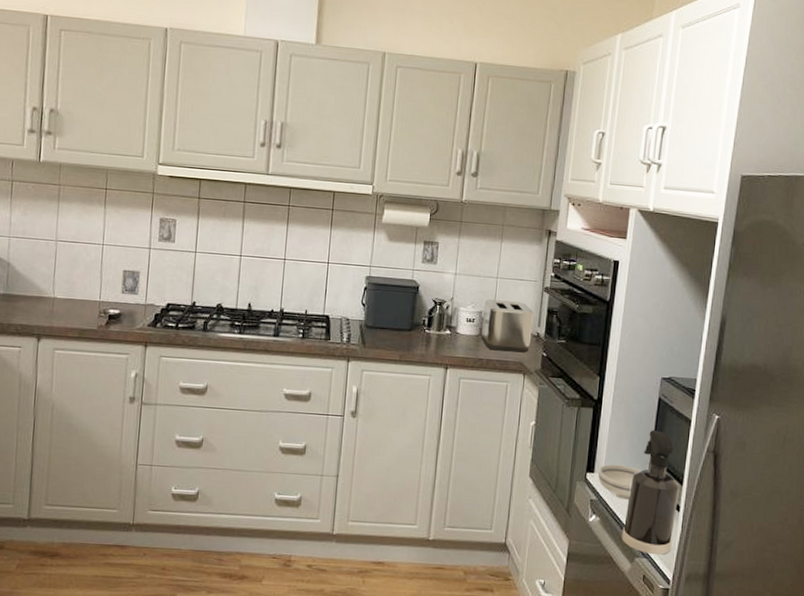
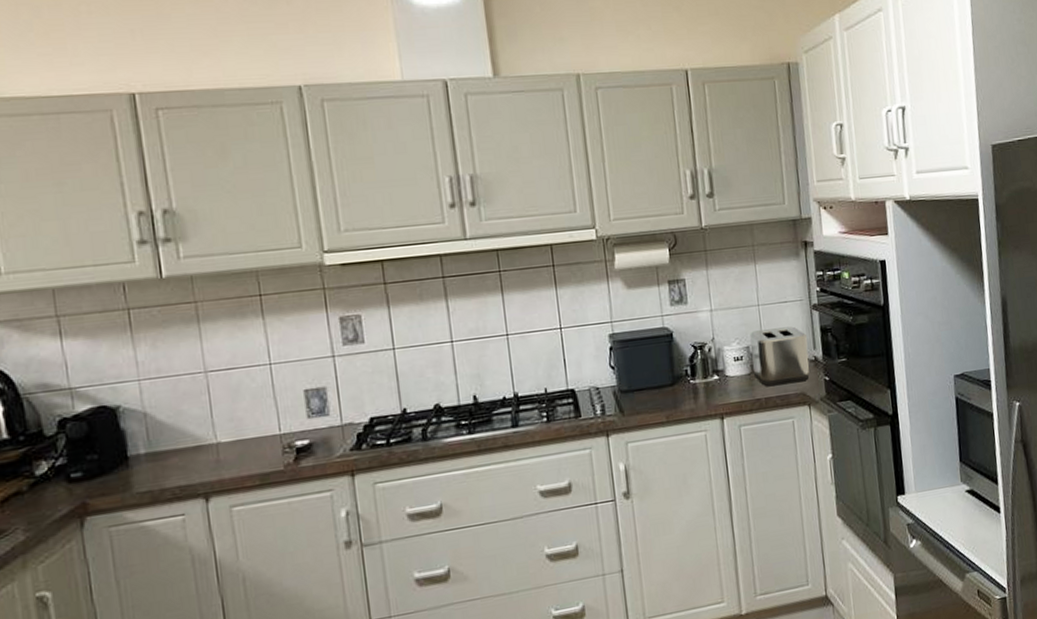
bowl: present [598,464,641,500] -> none [908,477,953,515]
spray bottle: present [622,430,680,555] -> none [945,432,1000,567]

